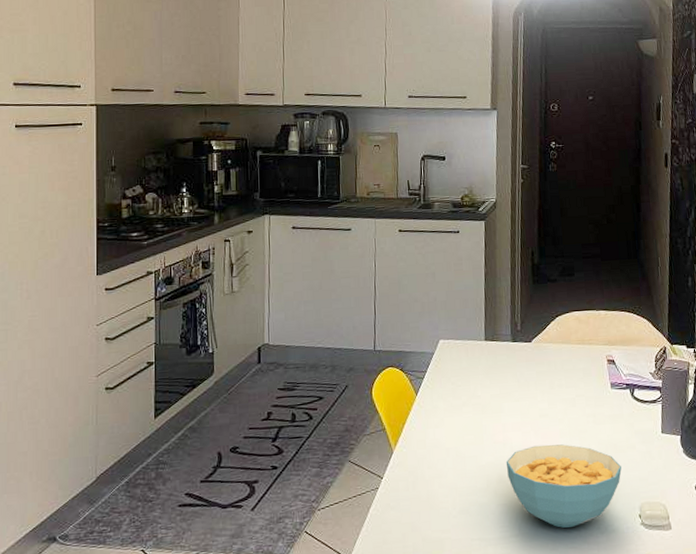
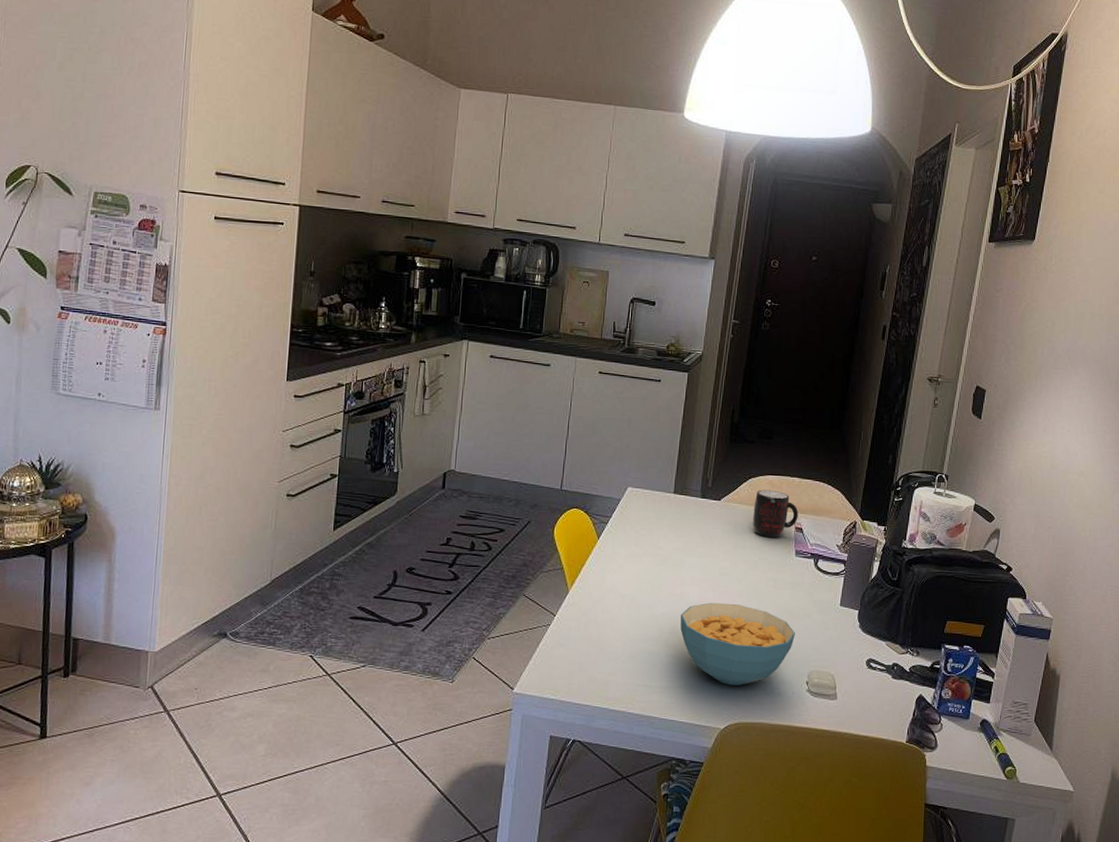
mug: none [564,325,609,373] -> present [753,489,798,537]

